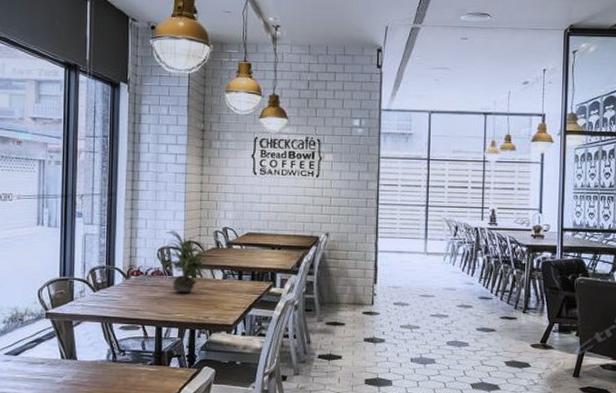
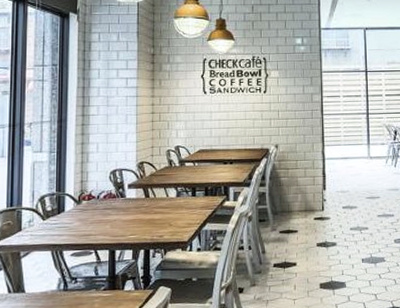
potted plant: present [154,230,213,293] -> none [106,152,167,214]

